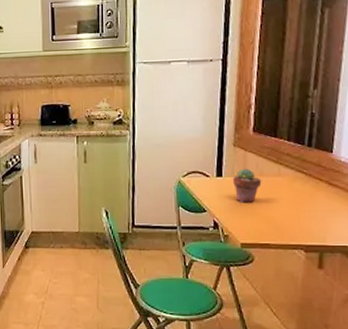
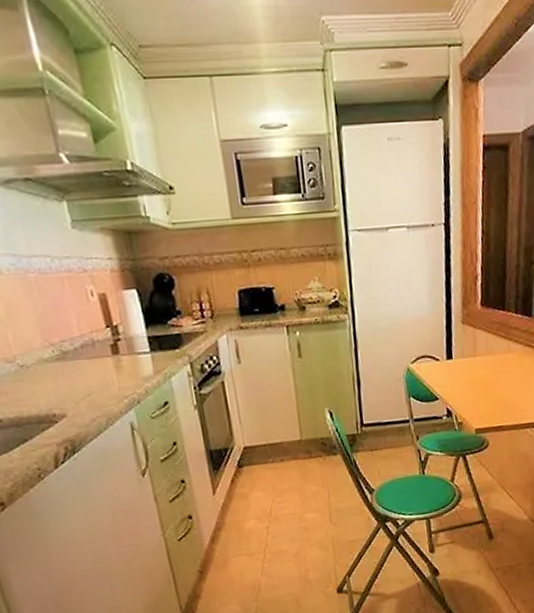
potted succulent: present [233,168,262,203] -> none [464,347,492,386]

